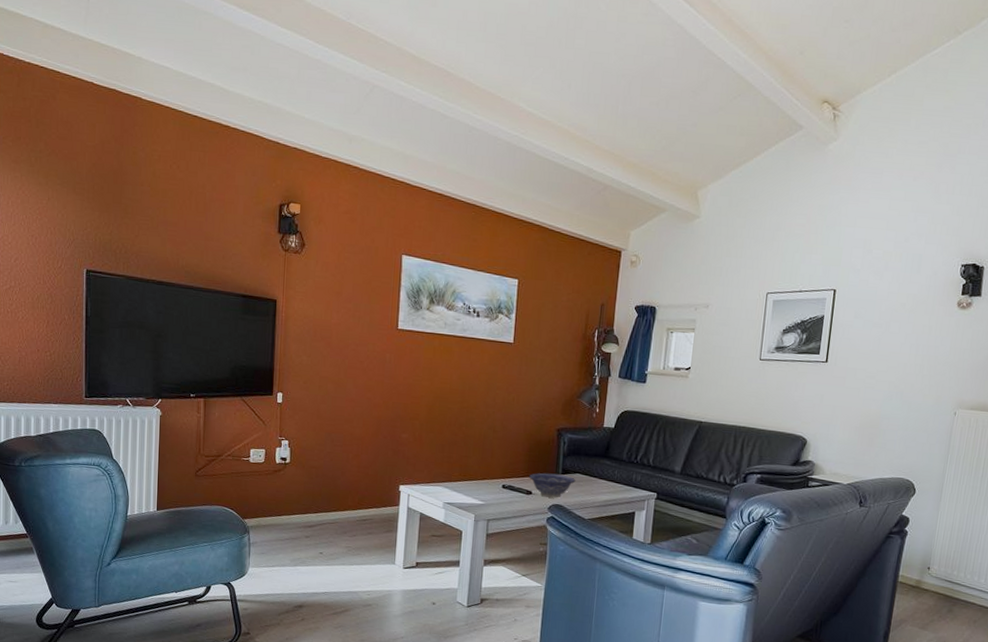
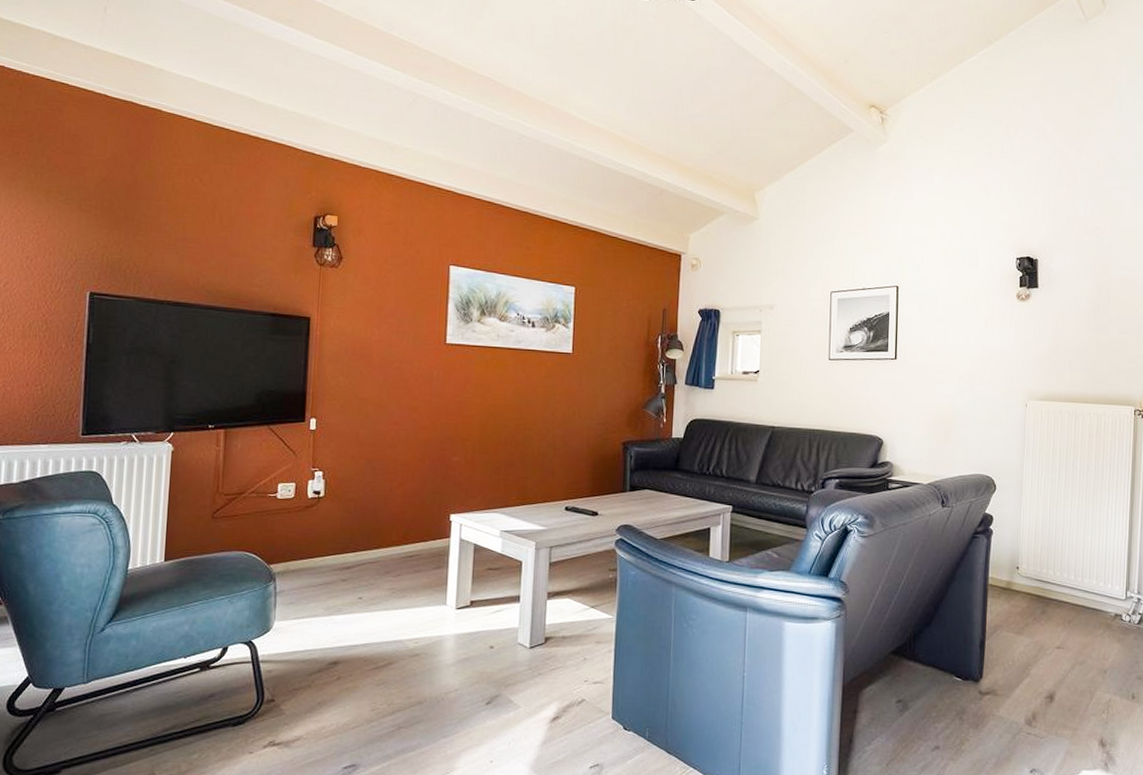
decorative bowl: present [529,473,576,498] -> none [594,491,645,518]

